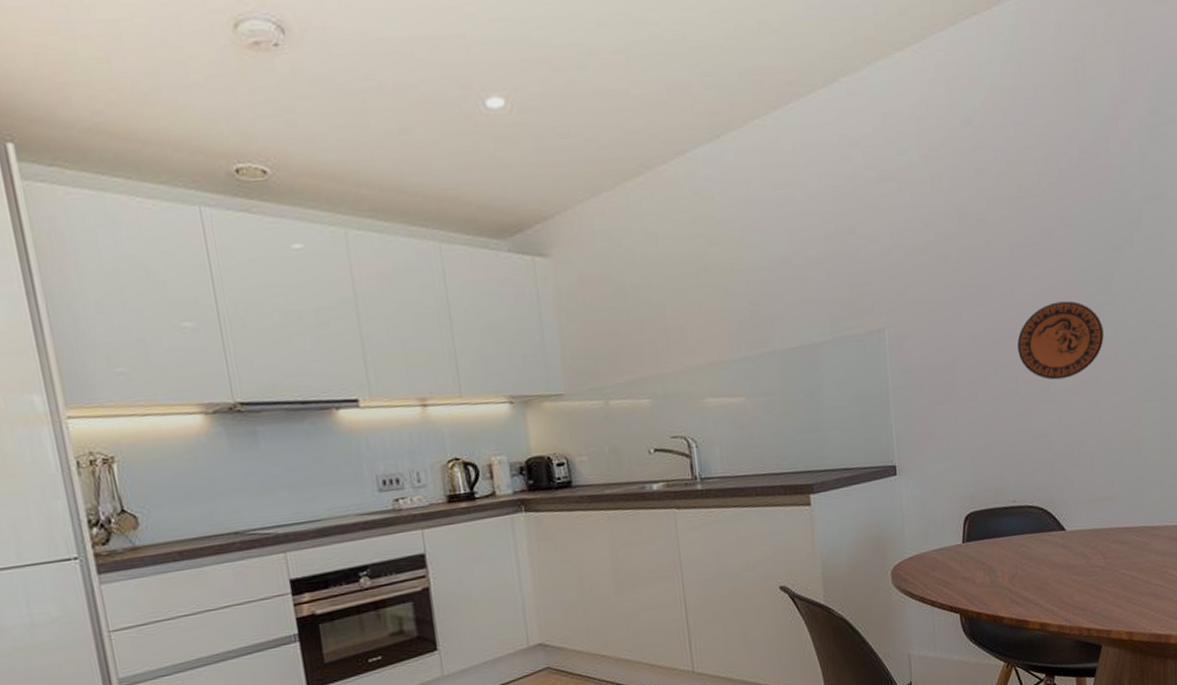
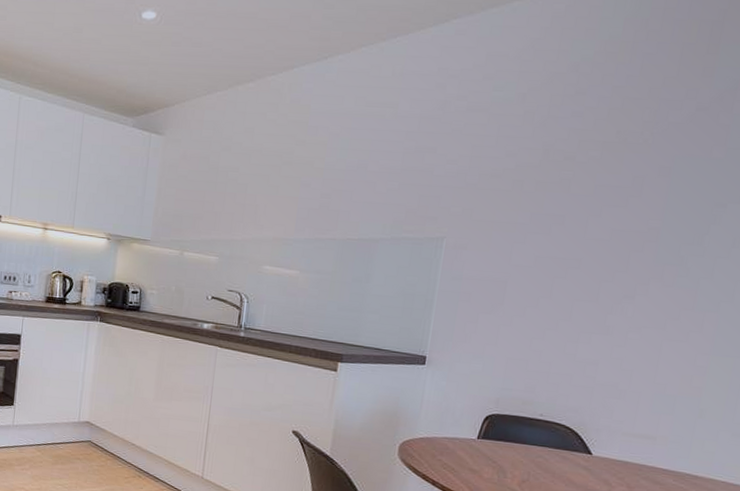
decorative plate: present [1017,300,1104,380] -> none [579,244,684,316]

